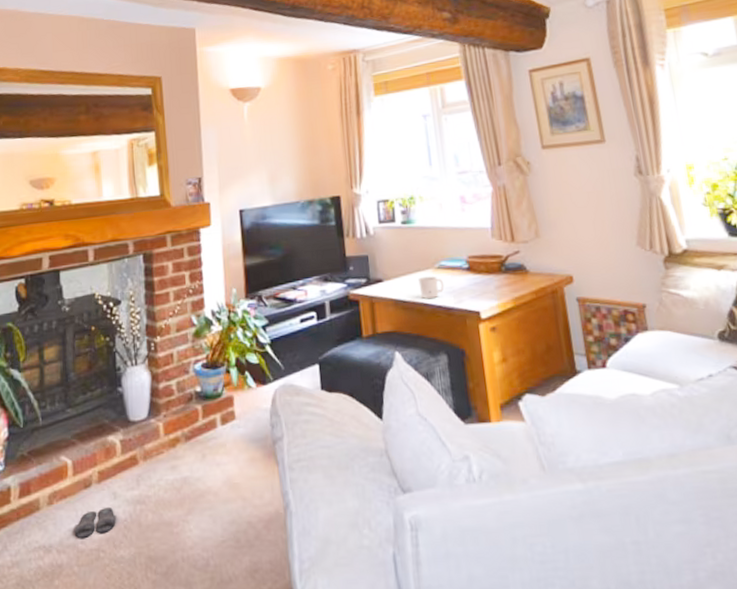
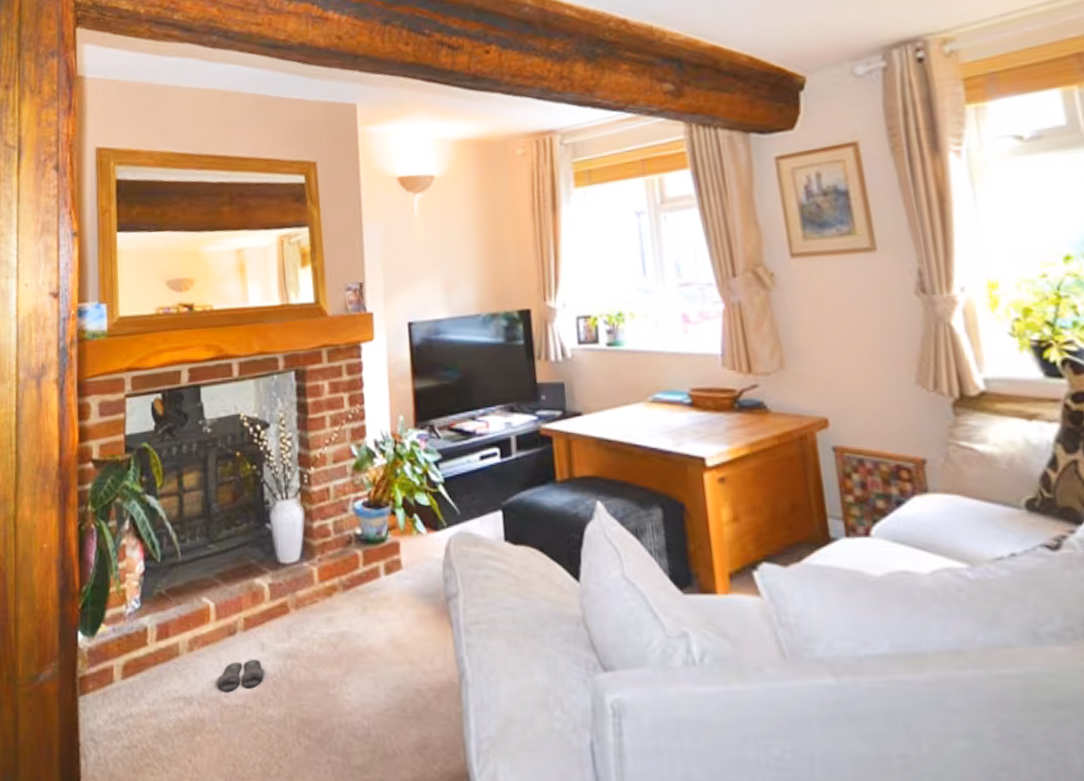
mug: present [418,276,445,300] -> none [627,411,660,440]

